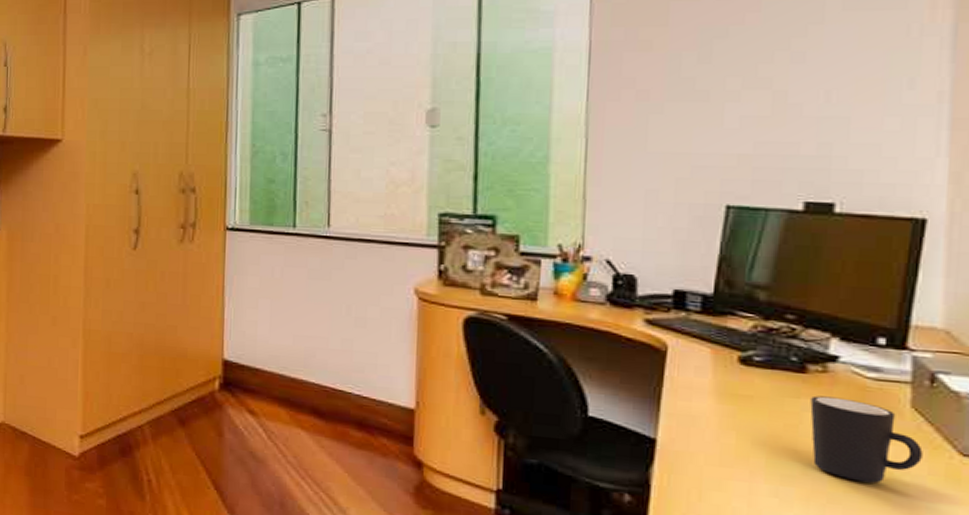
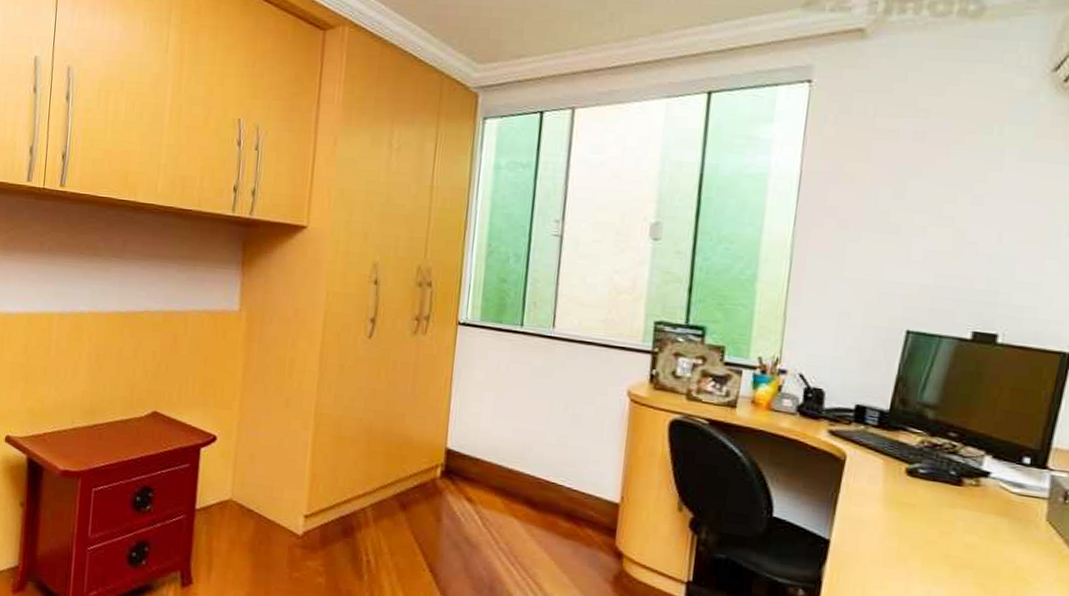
mug: present [810,395,923,484] -> none [961,506,1053,587]

